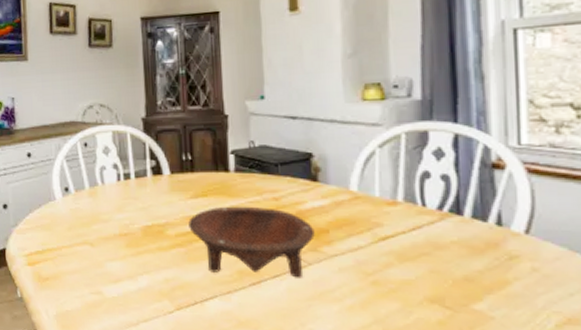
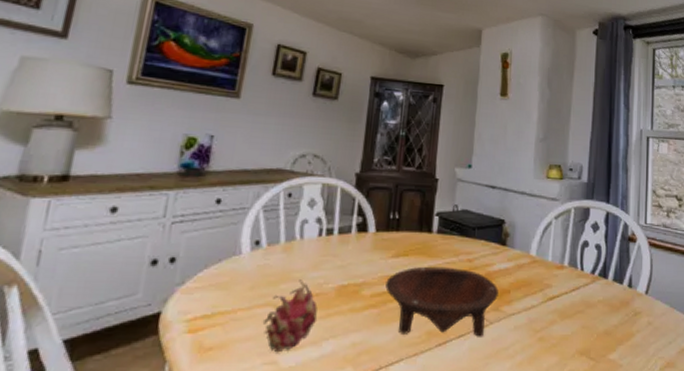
fruit: none [84,221,130,285] -> present [263,279,318,353]

